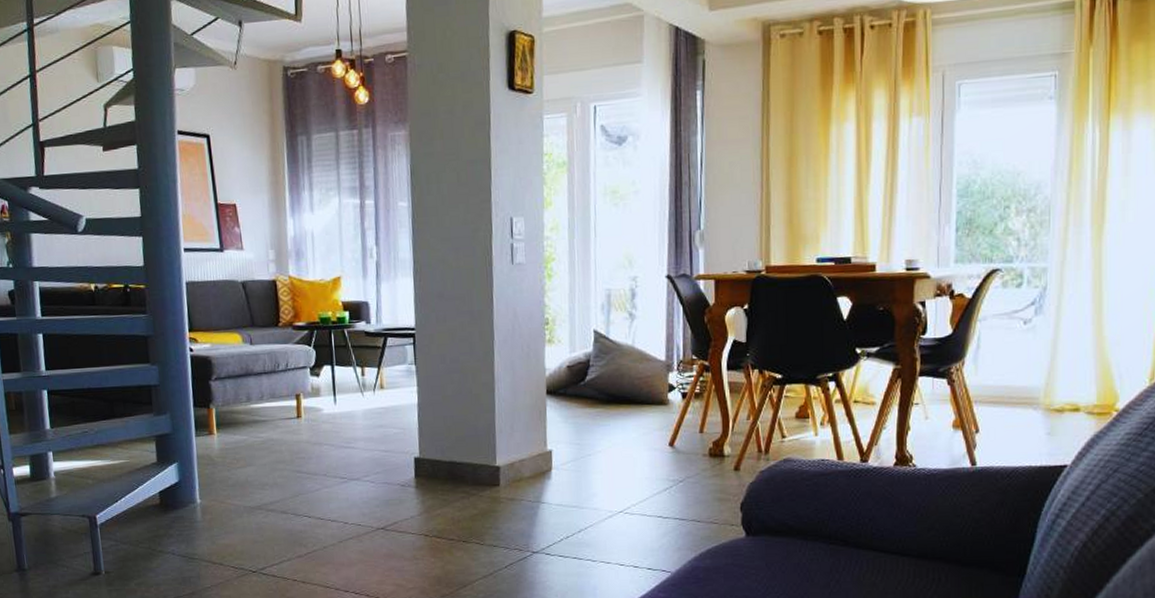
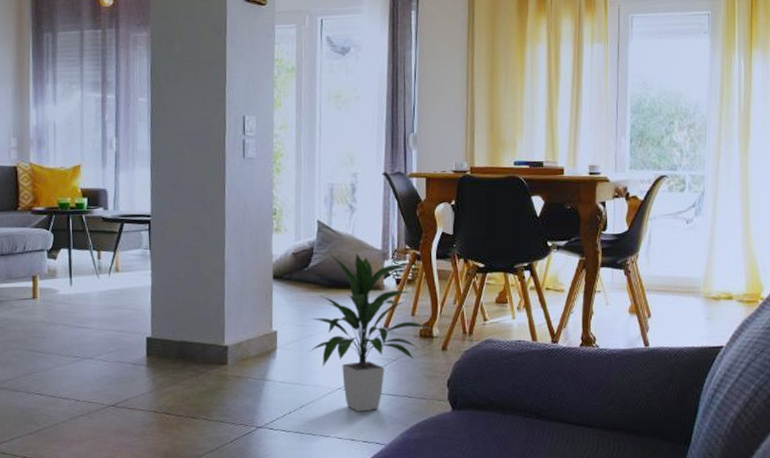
indoor plant: none [587,364,722,537] -> present [309,253,431,412]

